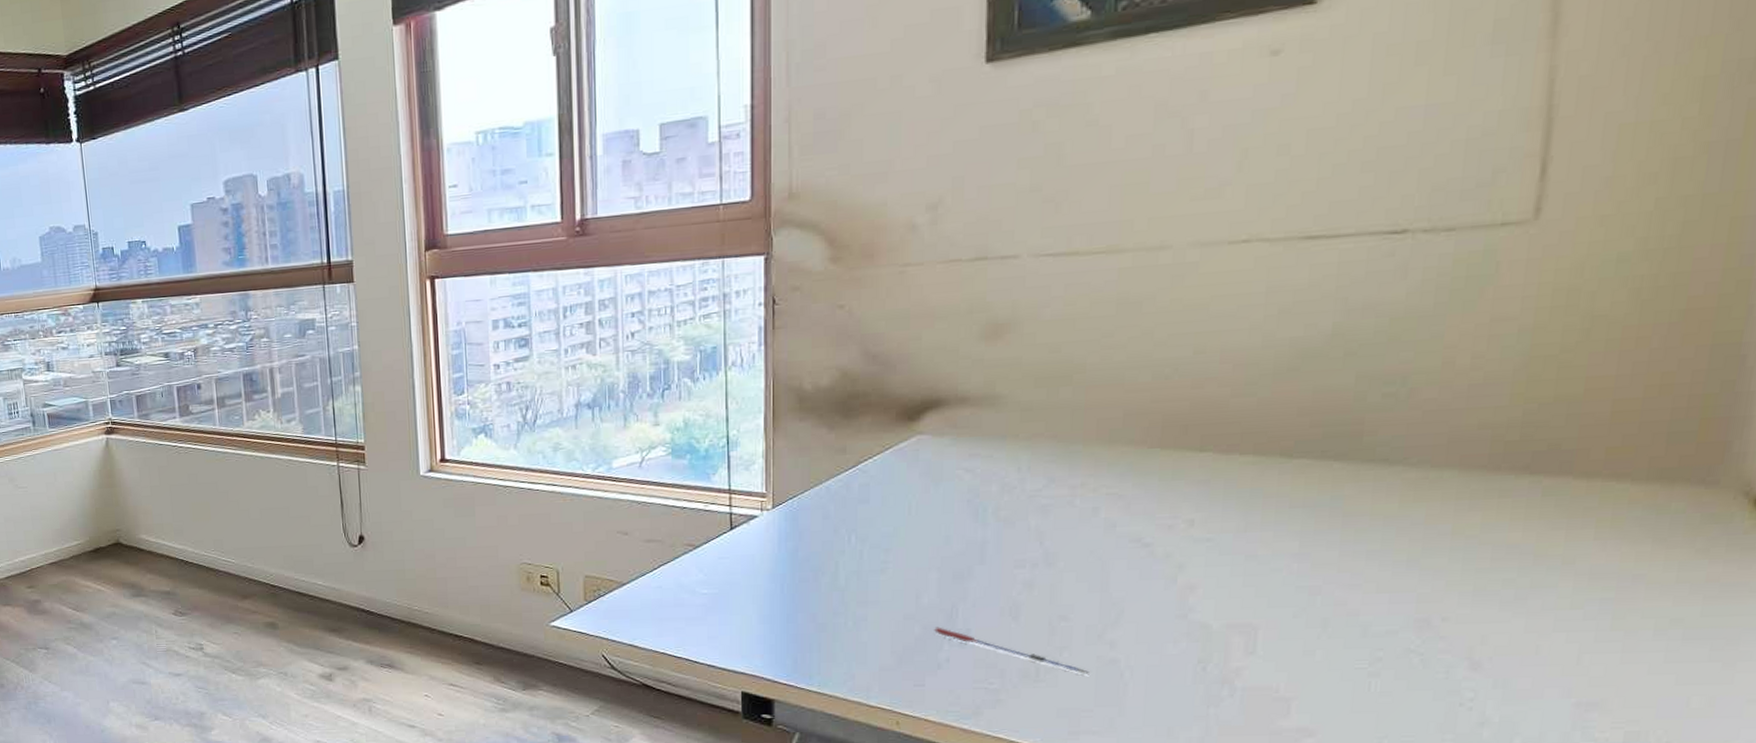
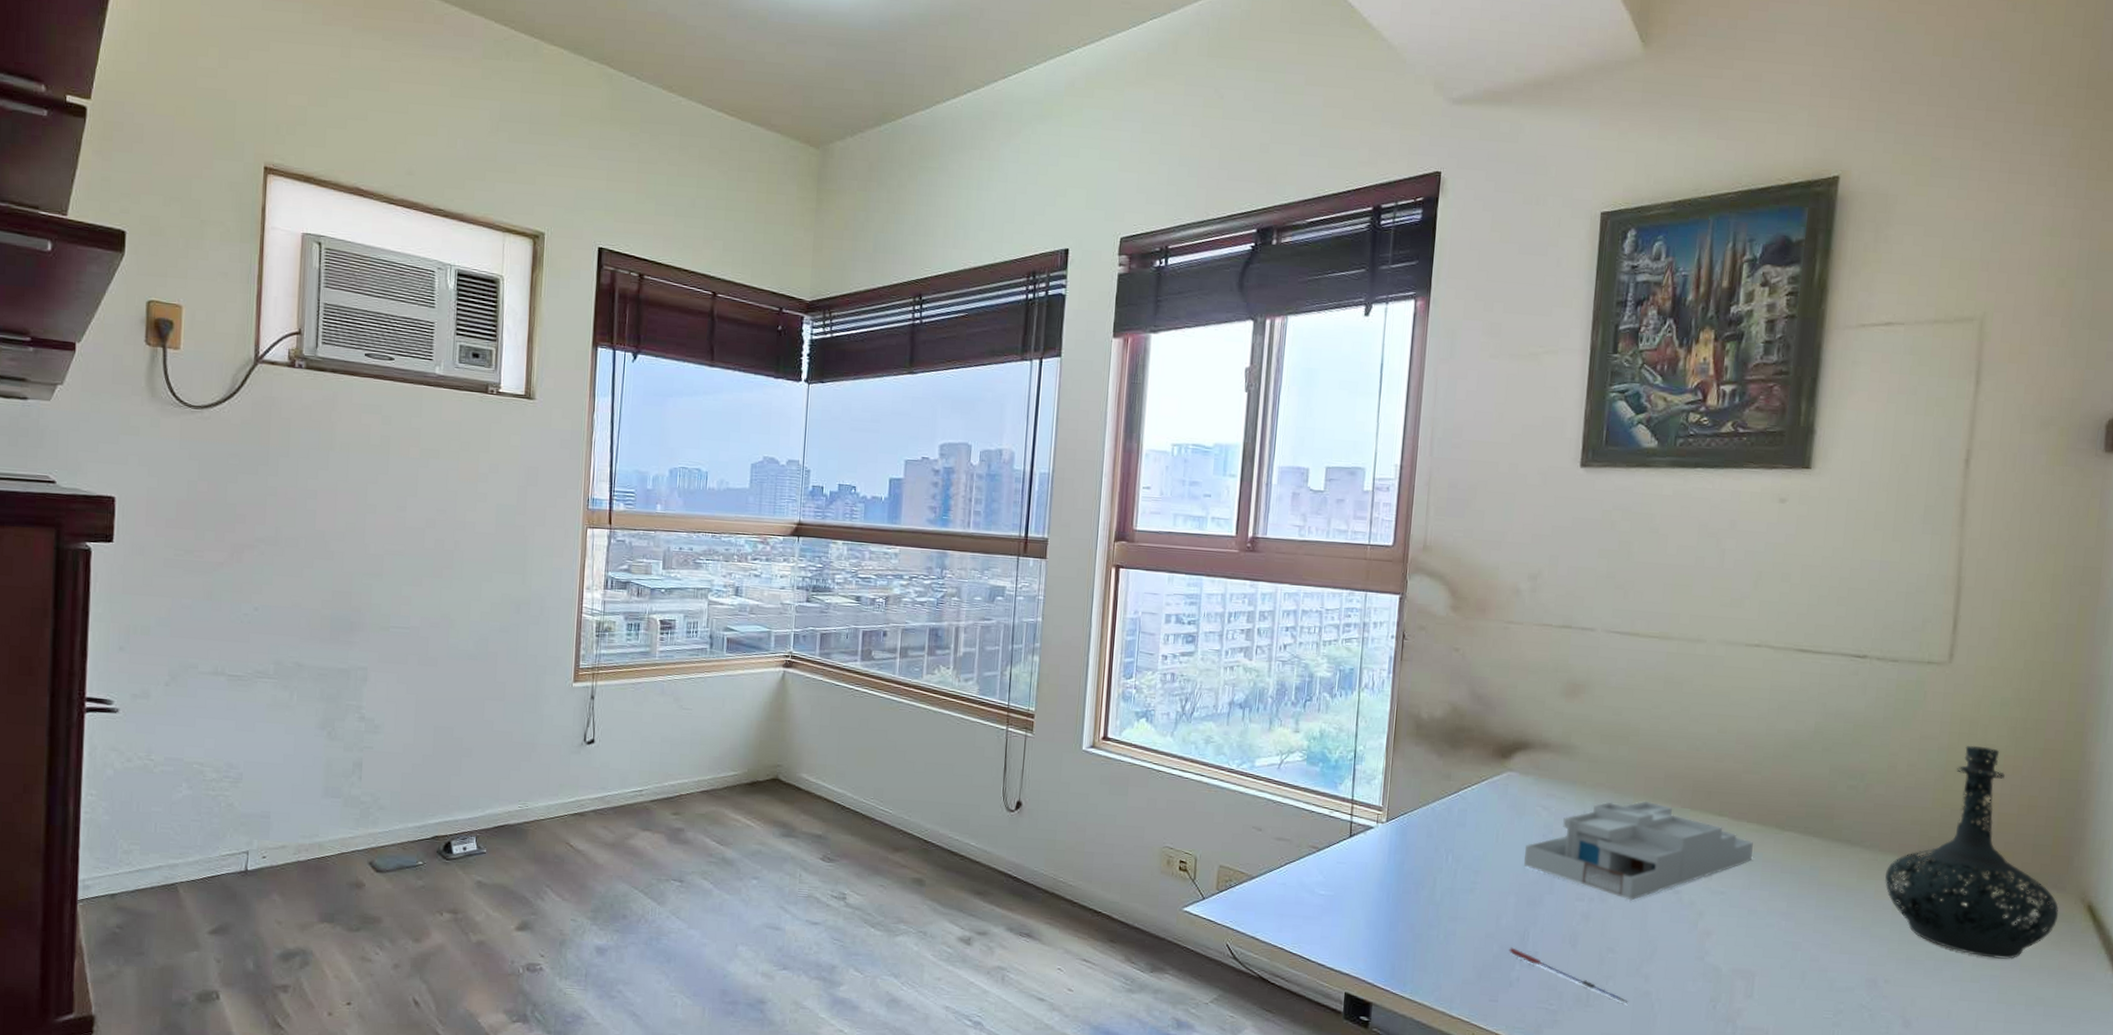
desk organizer: none [946,446,1249,561] -> present [1524,801,1753,901]
bottle: none [1440,318,1708,578] -> present [1885,745,2059,959]

